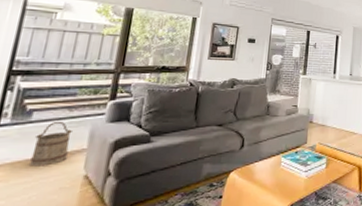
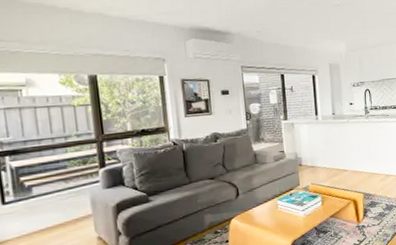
bucket: present [29,121,74,167] -> none [42,192,77,235]

